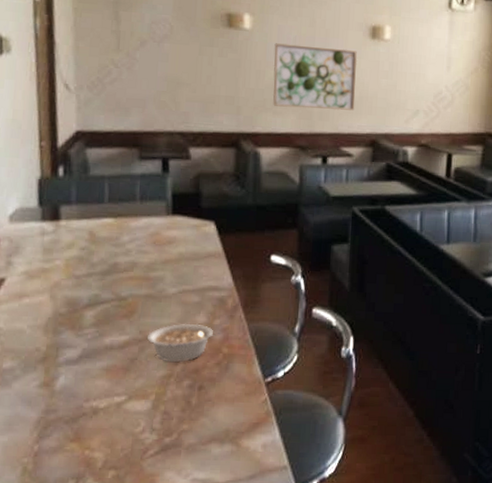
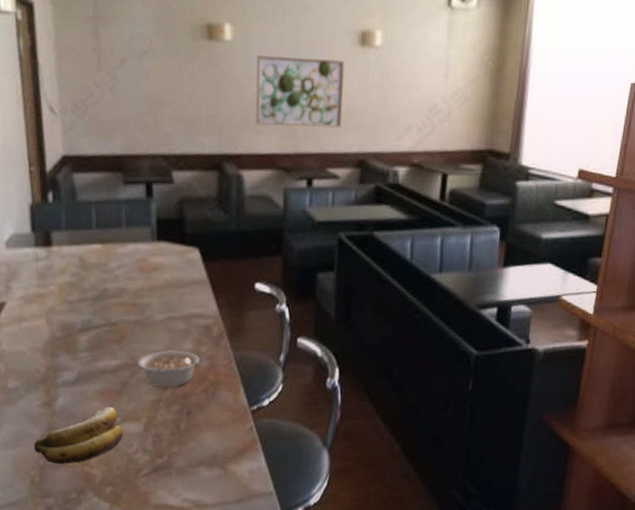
banana: none [28,384,129,450] -> present [33,406,123,465]

